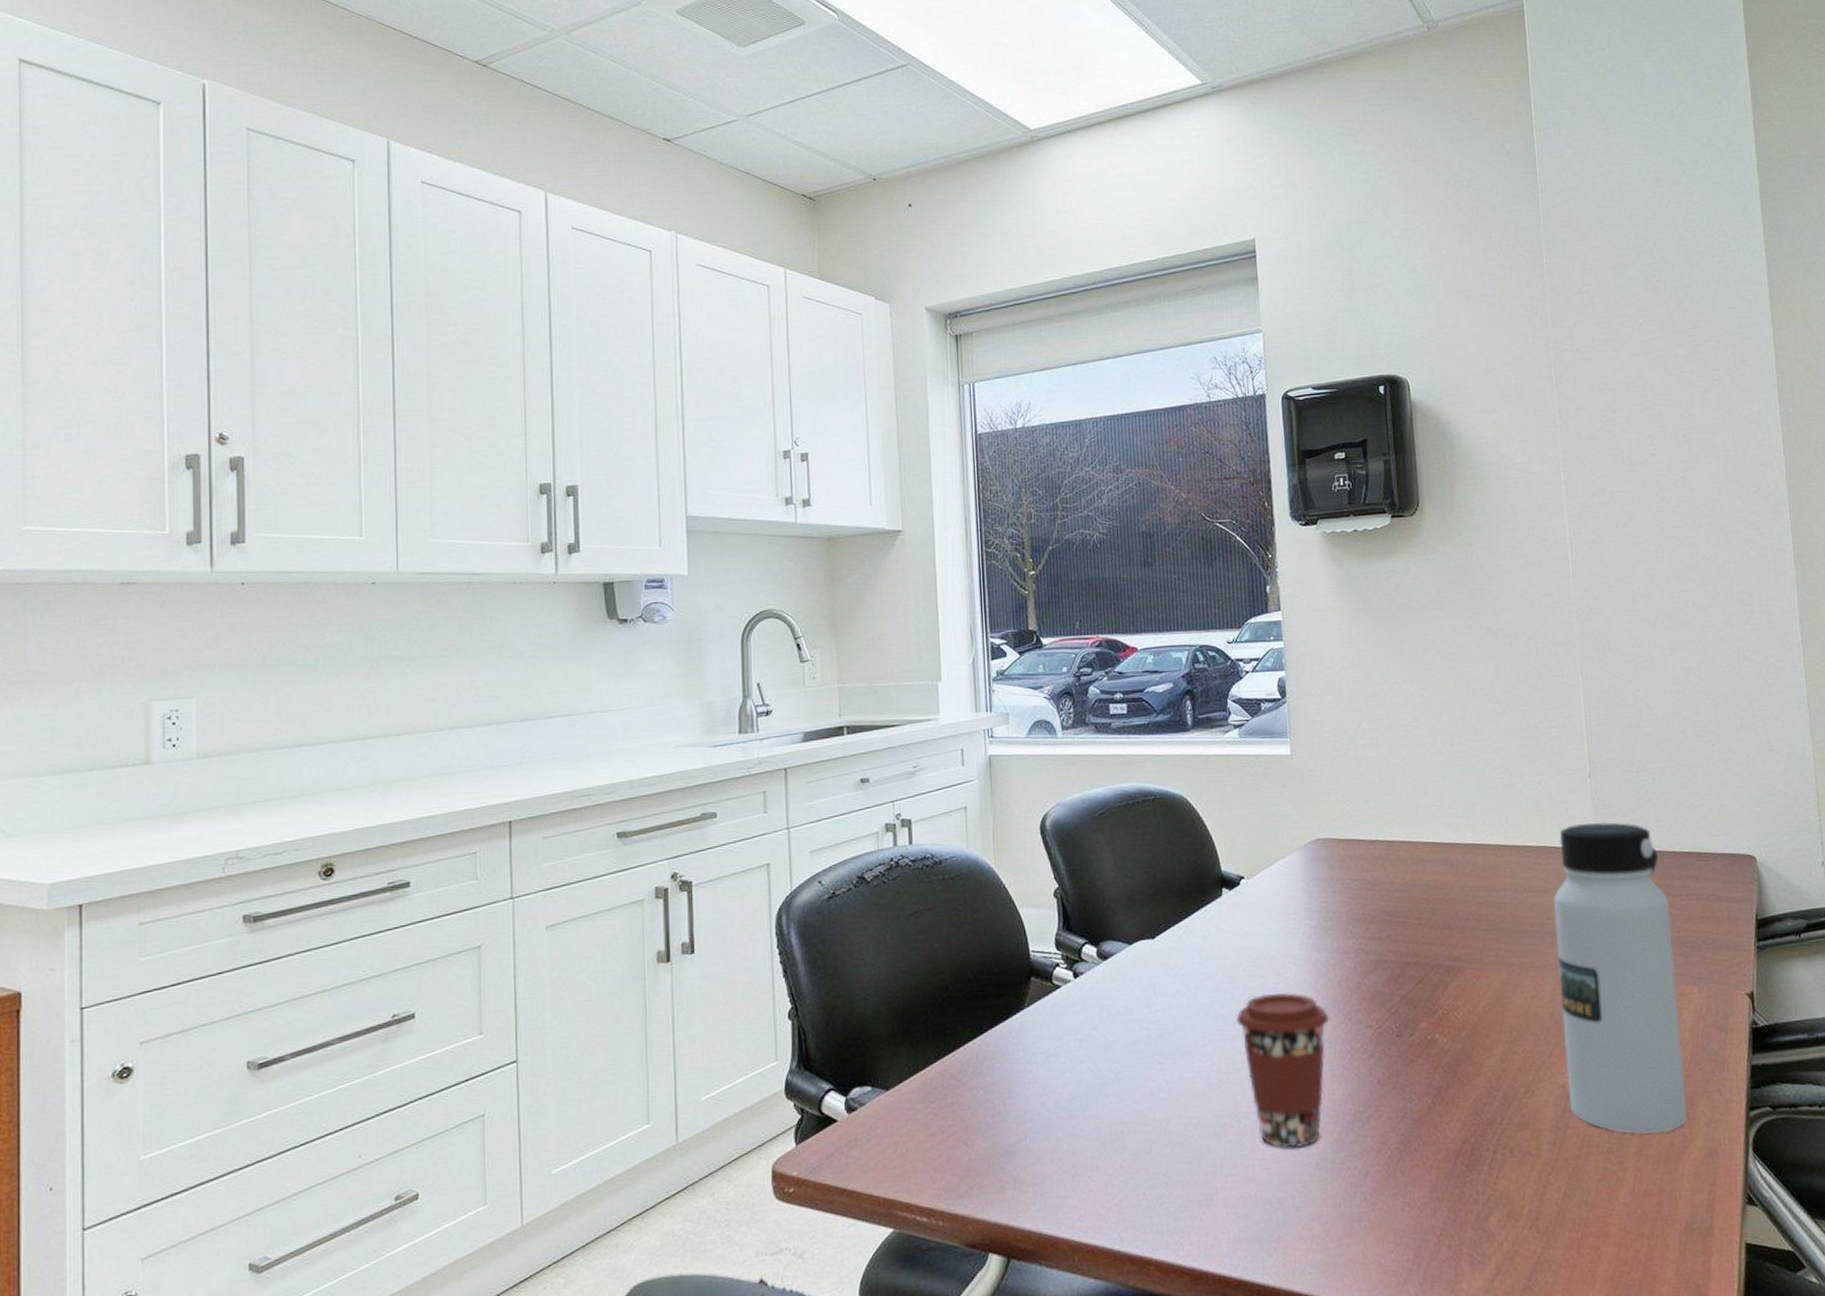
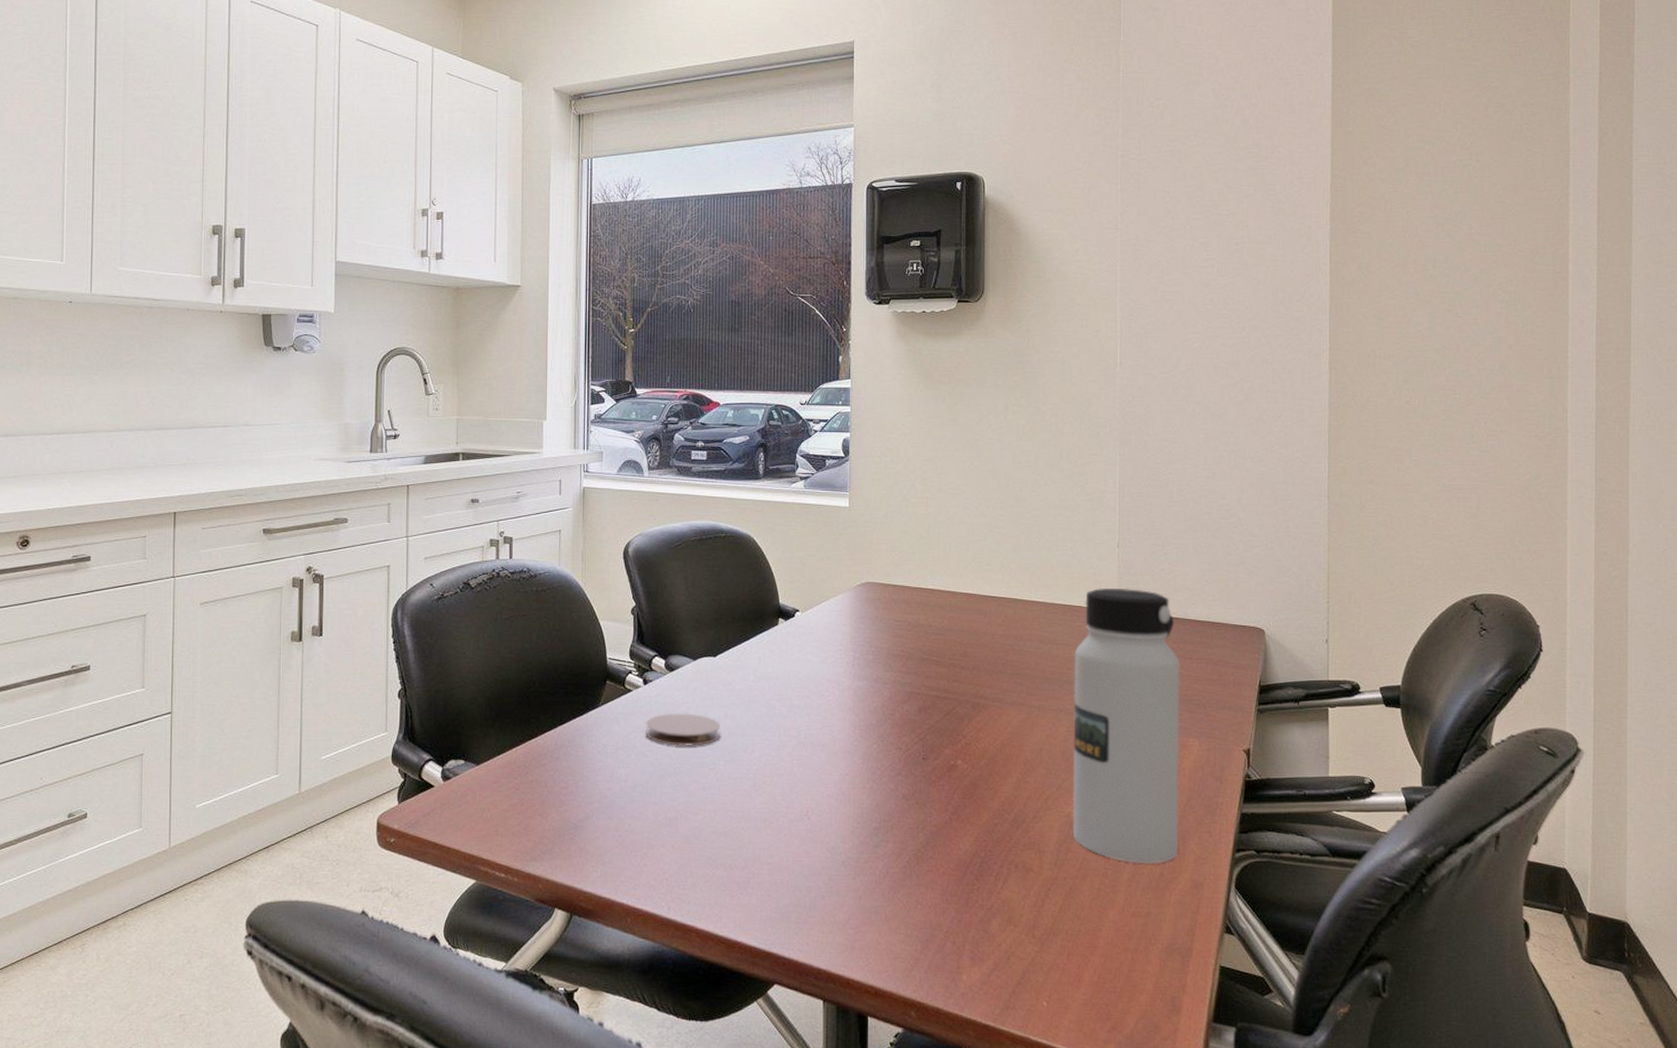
coaster: none [1080,1007,1167,1047] -> present [646,713,721,746]
coffee cup: present [1235,992,1330,1149] -> none [781,712,865,847]

